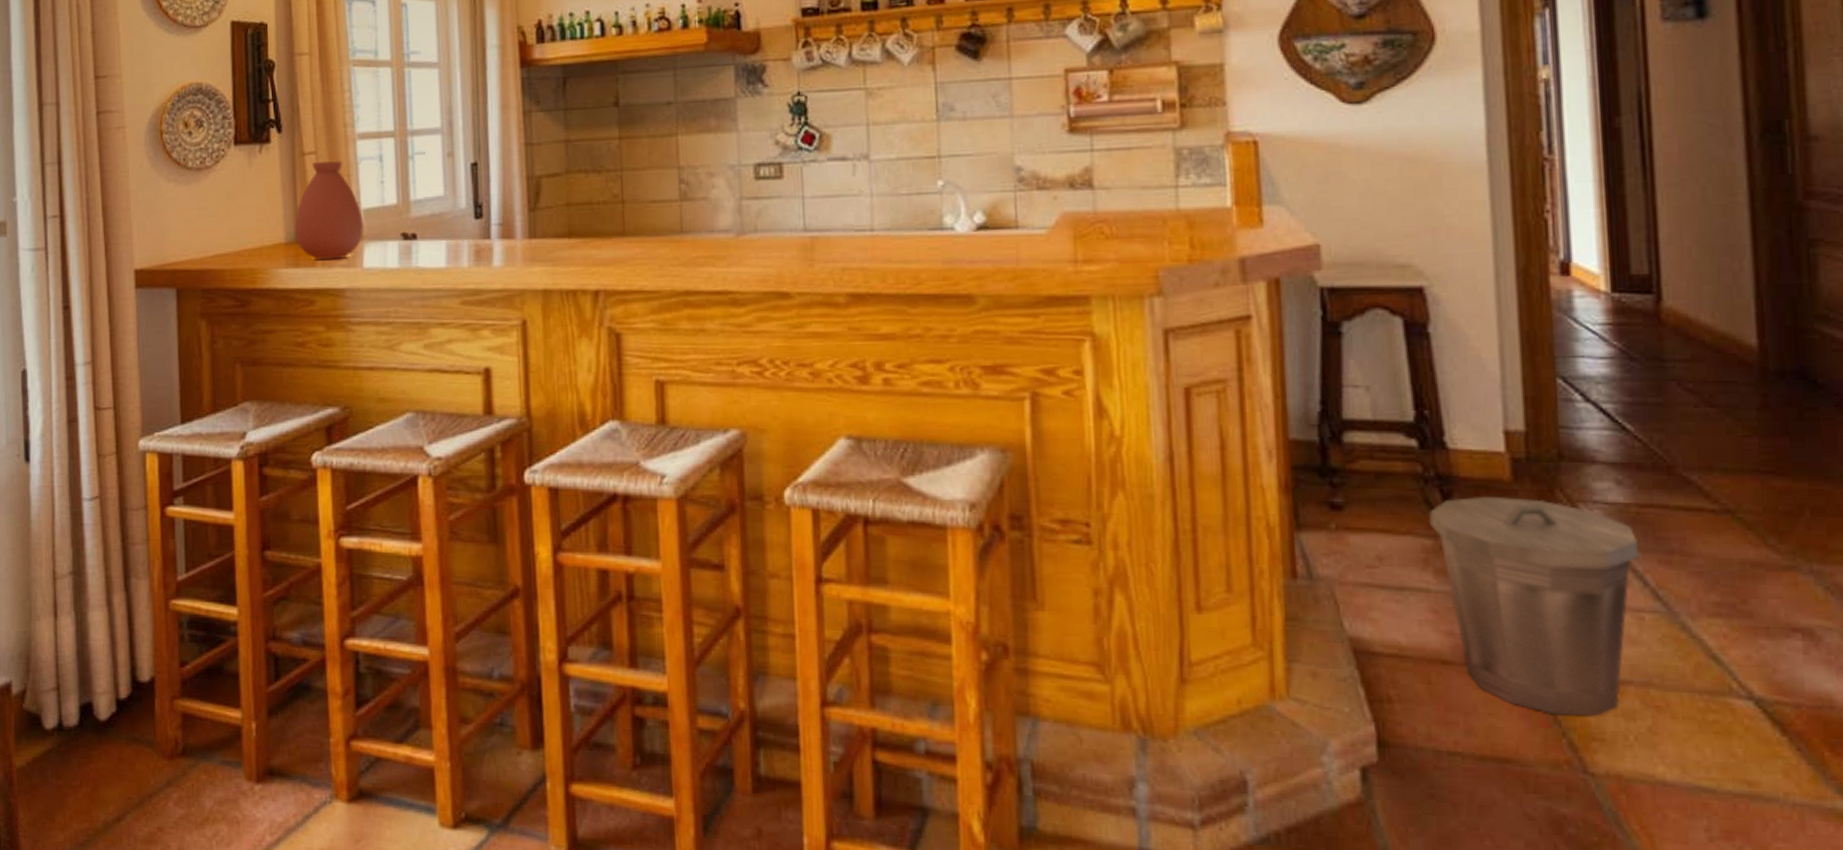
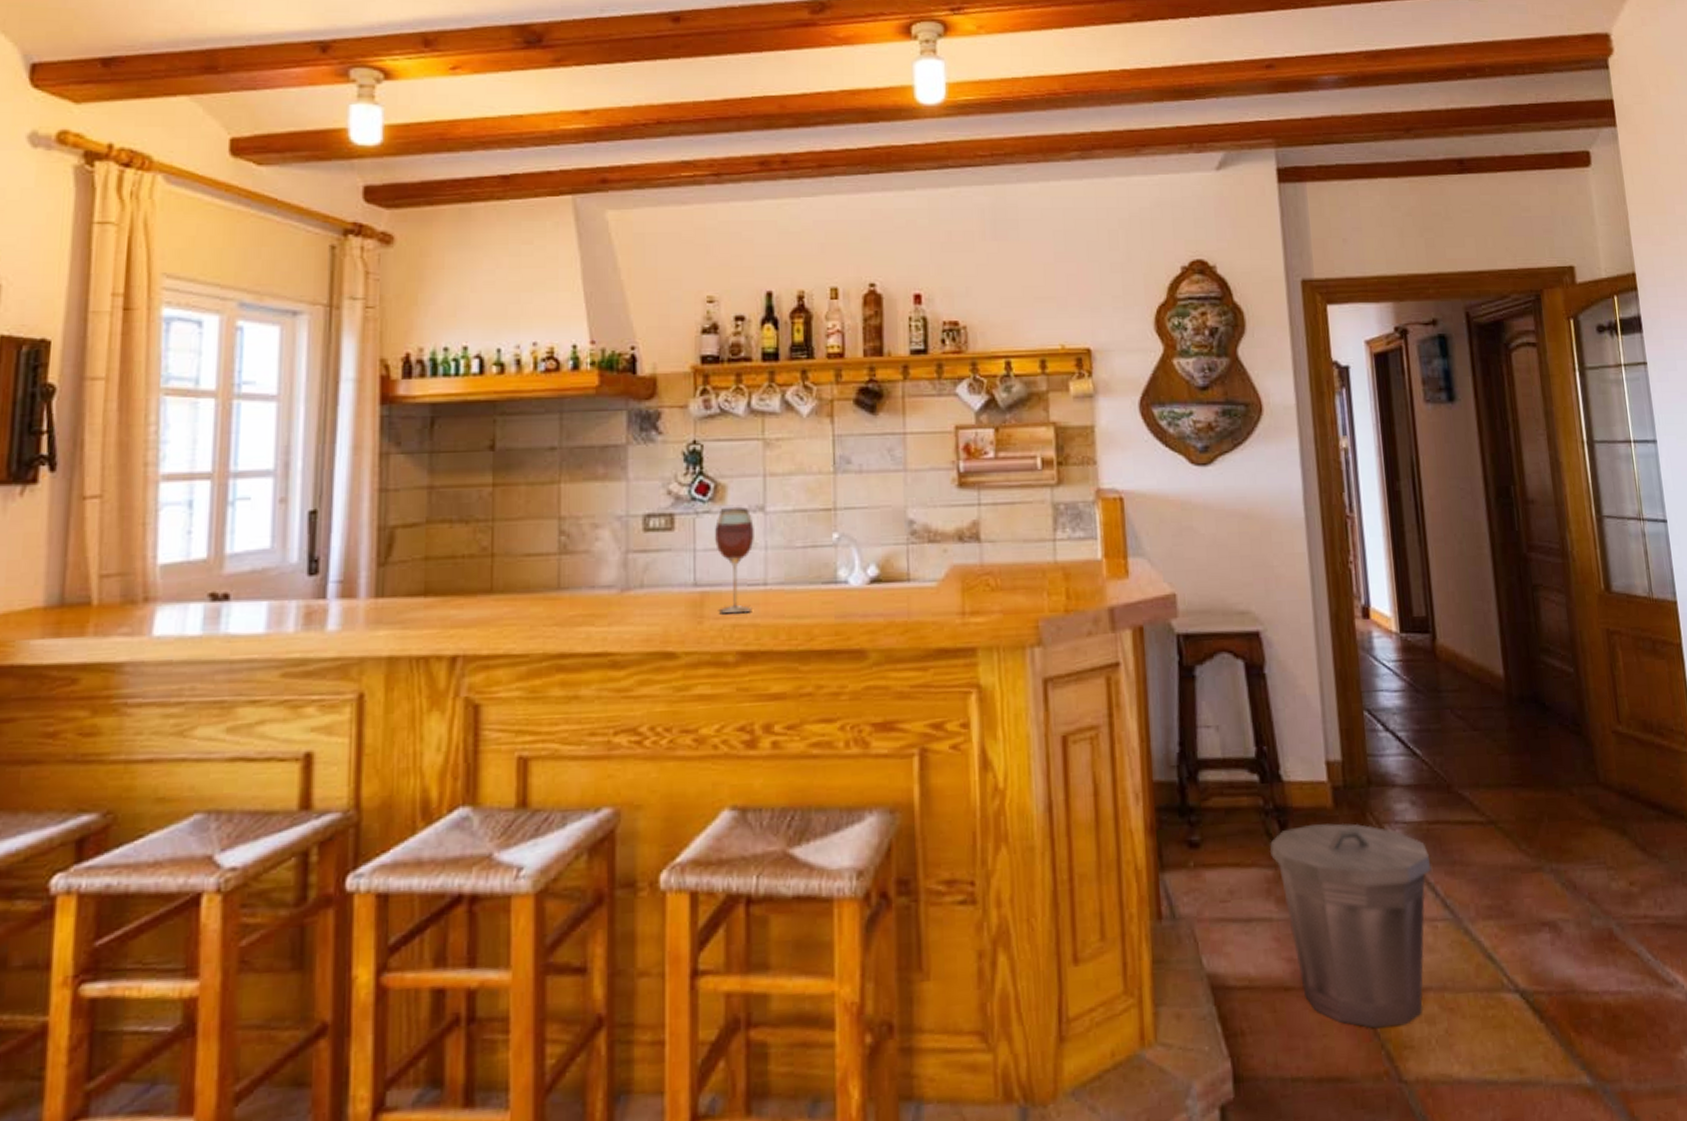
vase: present [295,161,364,259] -> none [60,507,160,627]
wineglass: none [821,156,860,258] -> present [714,507,754,614]

